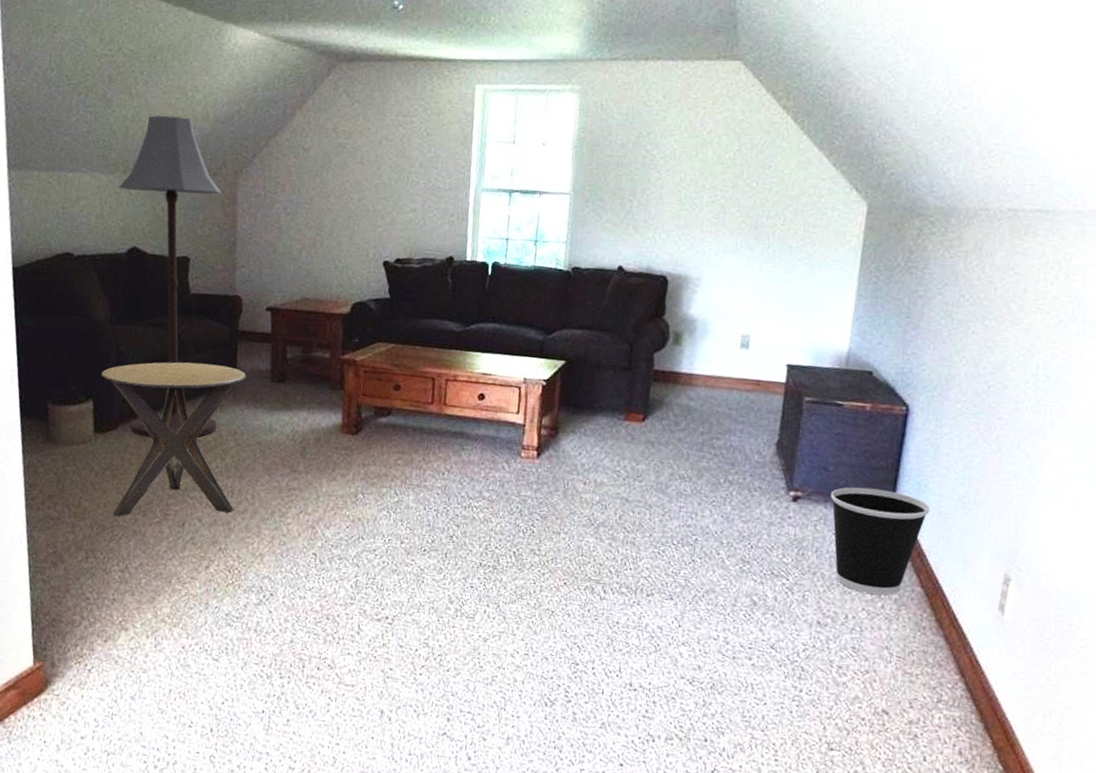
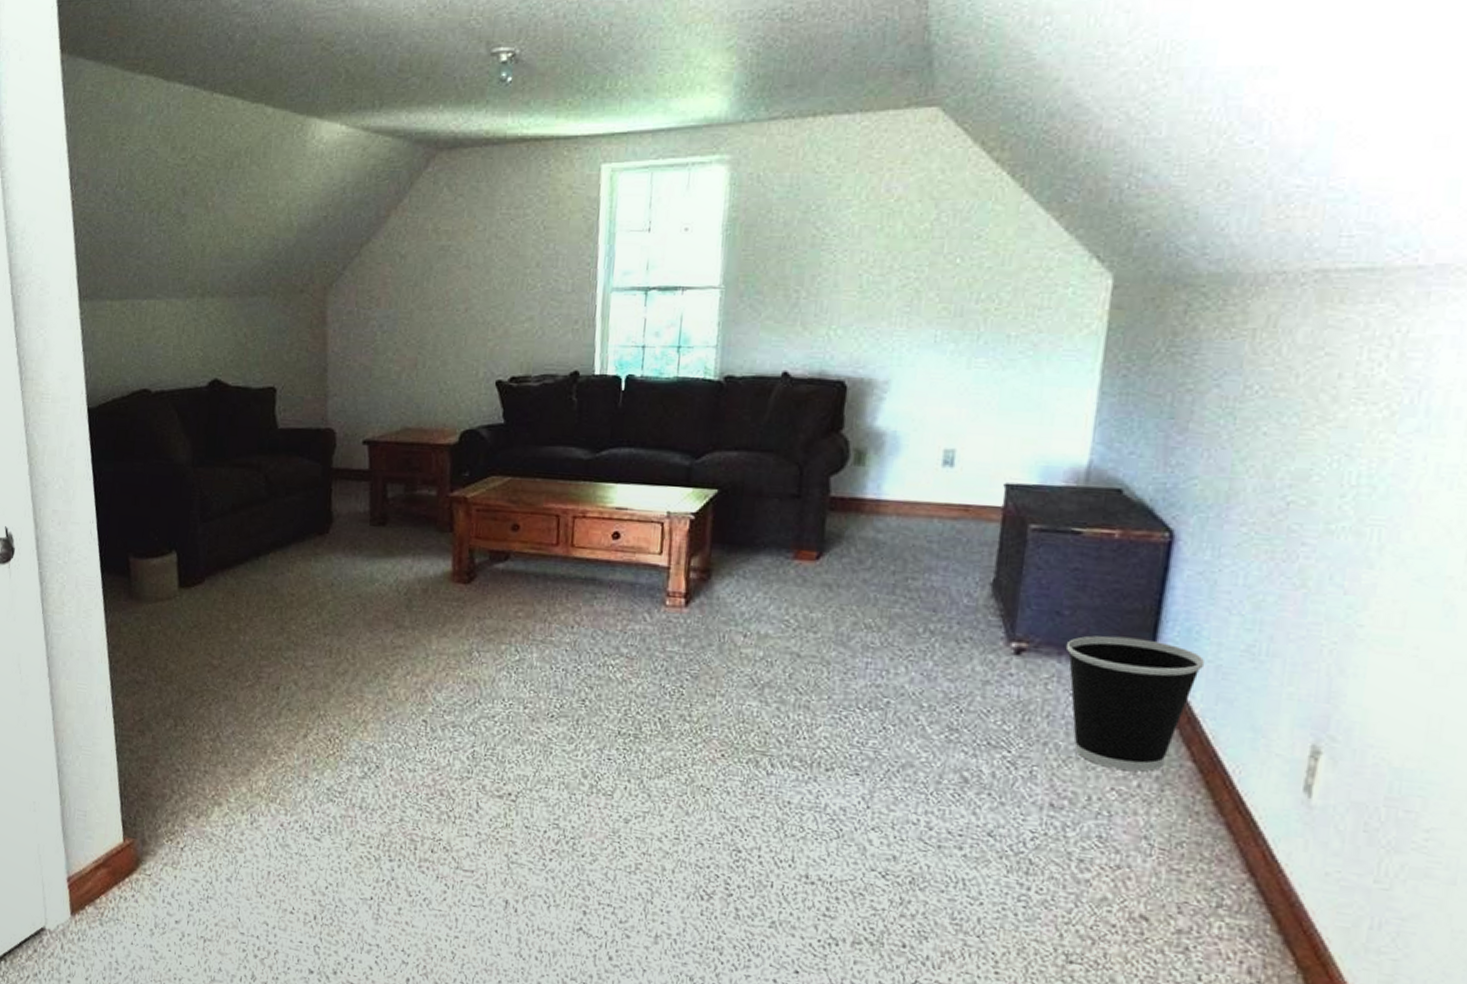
side table: present [101,362,246,517] -> none [184,506,342,681]
floor lamp: present [119,115,222,438] -> none [197,228,312,592]

